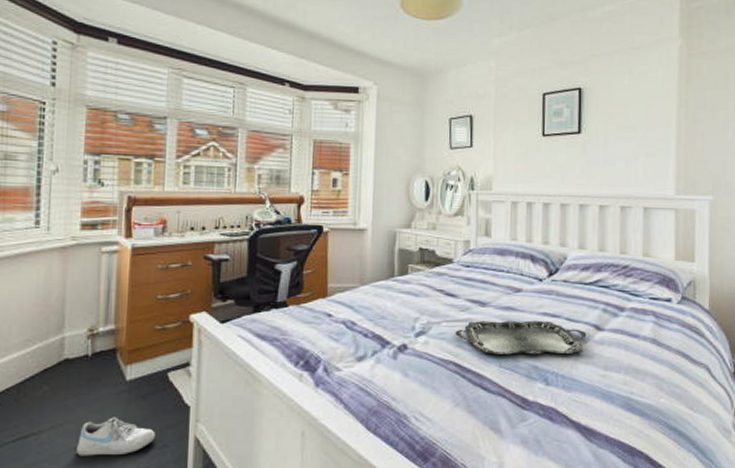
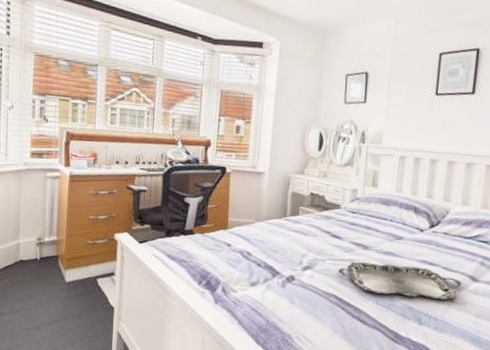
shoe: present [77,417,155,456] -> none [30,309,87,339]

